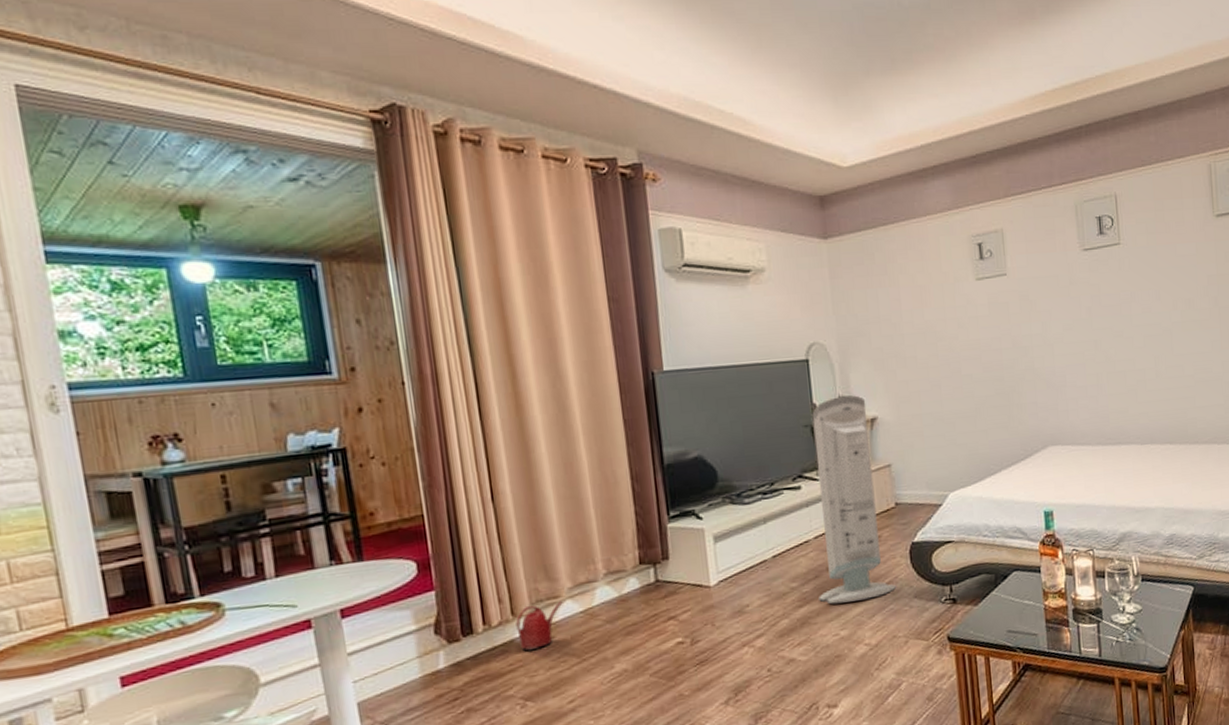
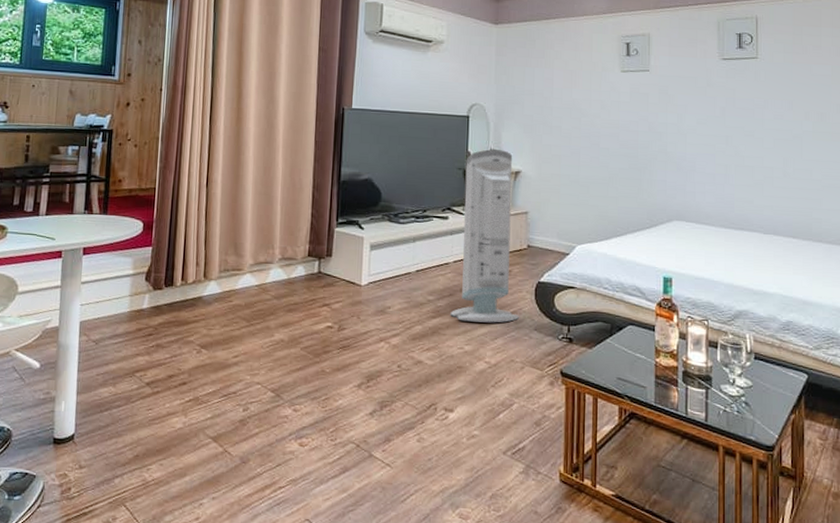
watering can: present [515,601,563,651] -> none [205,273,244,309]

